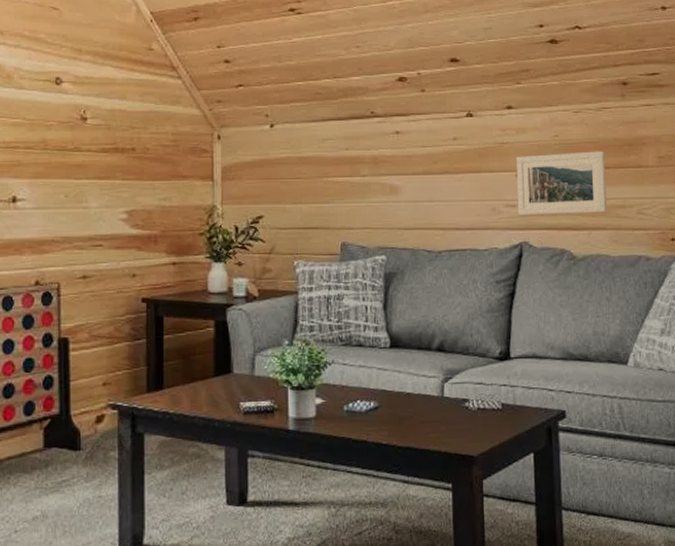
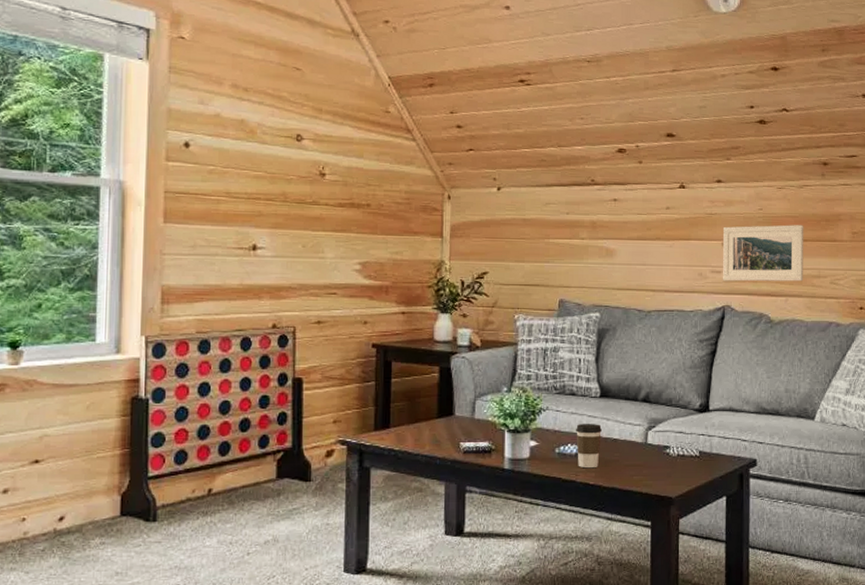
coffee cup: none [365,377,393,427] -> present [576,424,602,469]

